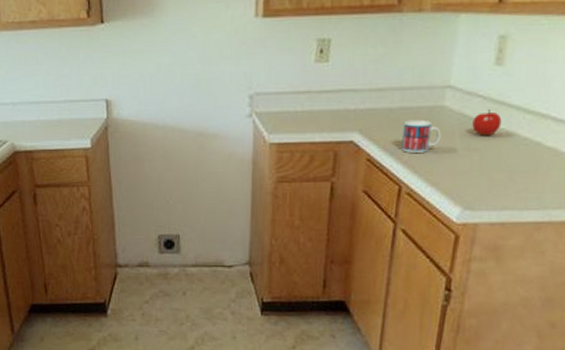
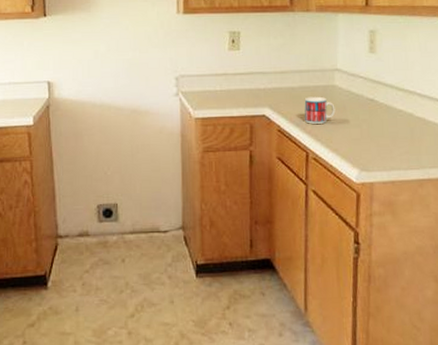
fruit: present [472,110,502,136] -> none [358,88,381,109]

